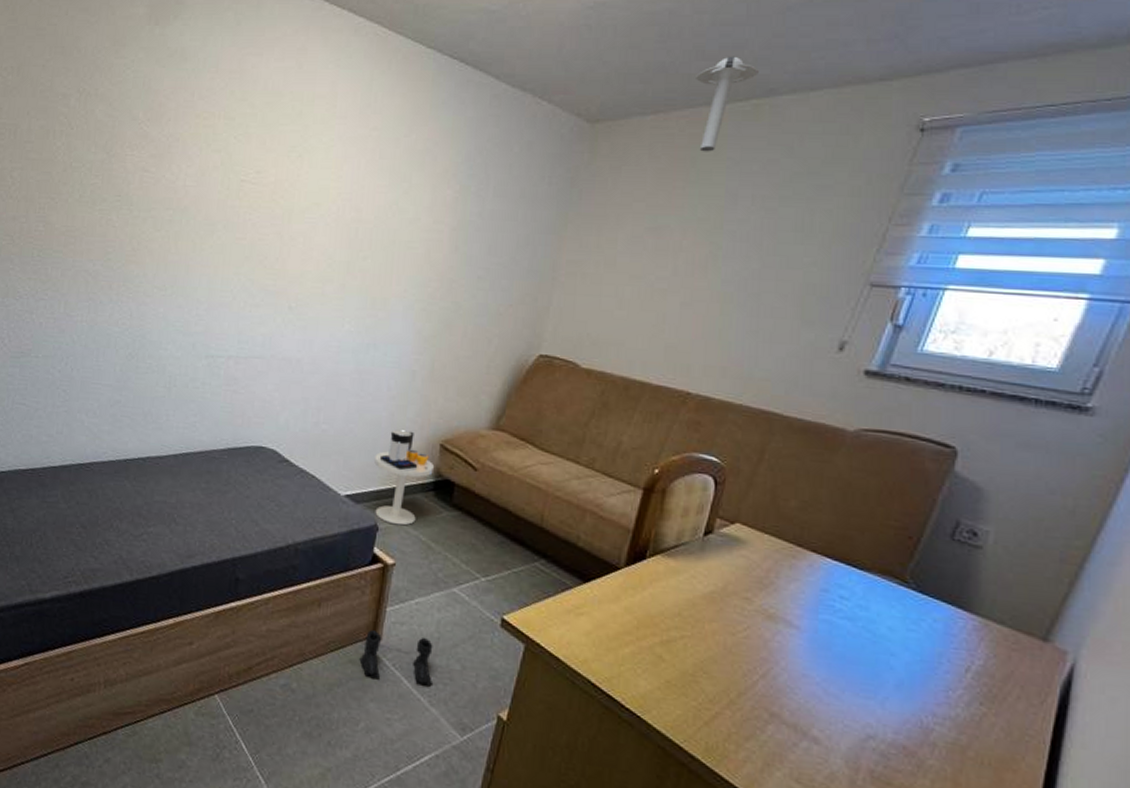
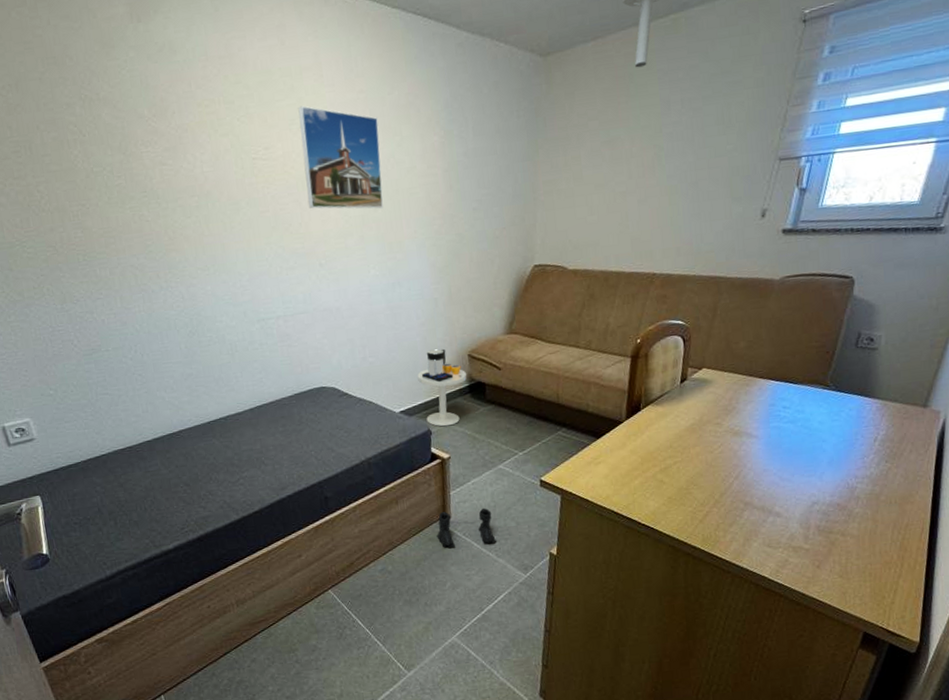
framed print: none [290,134,387,258] -> present [298,106,383,209]

